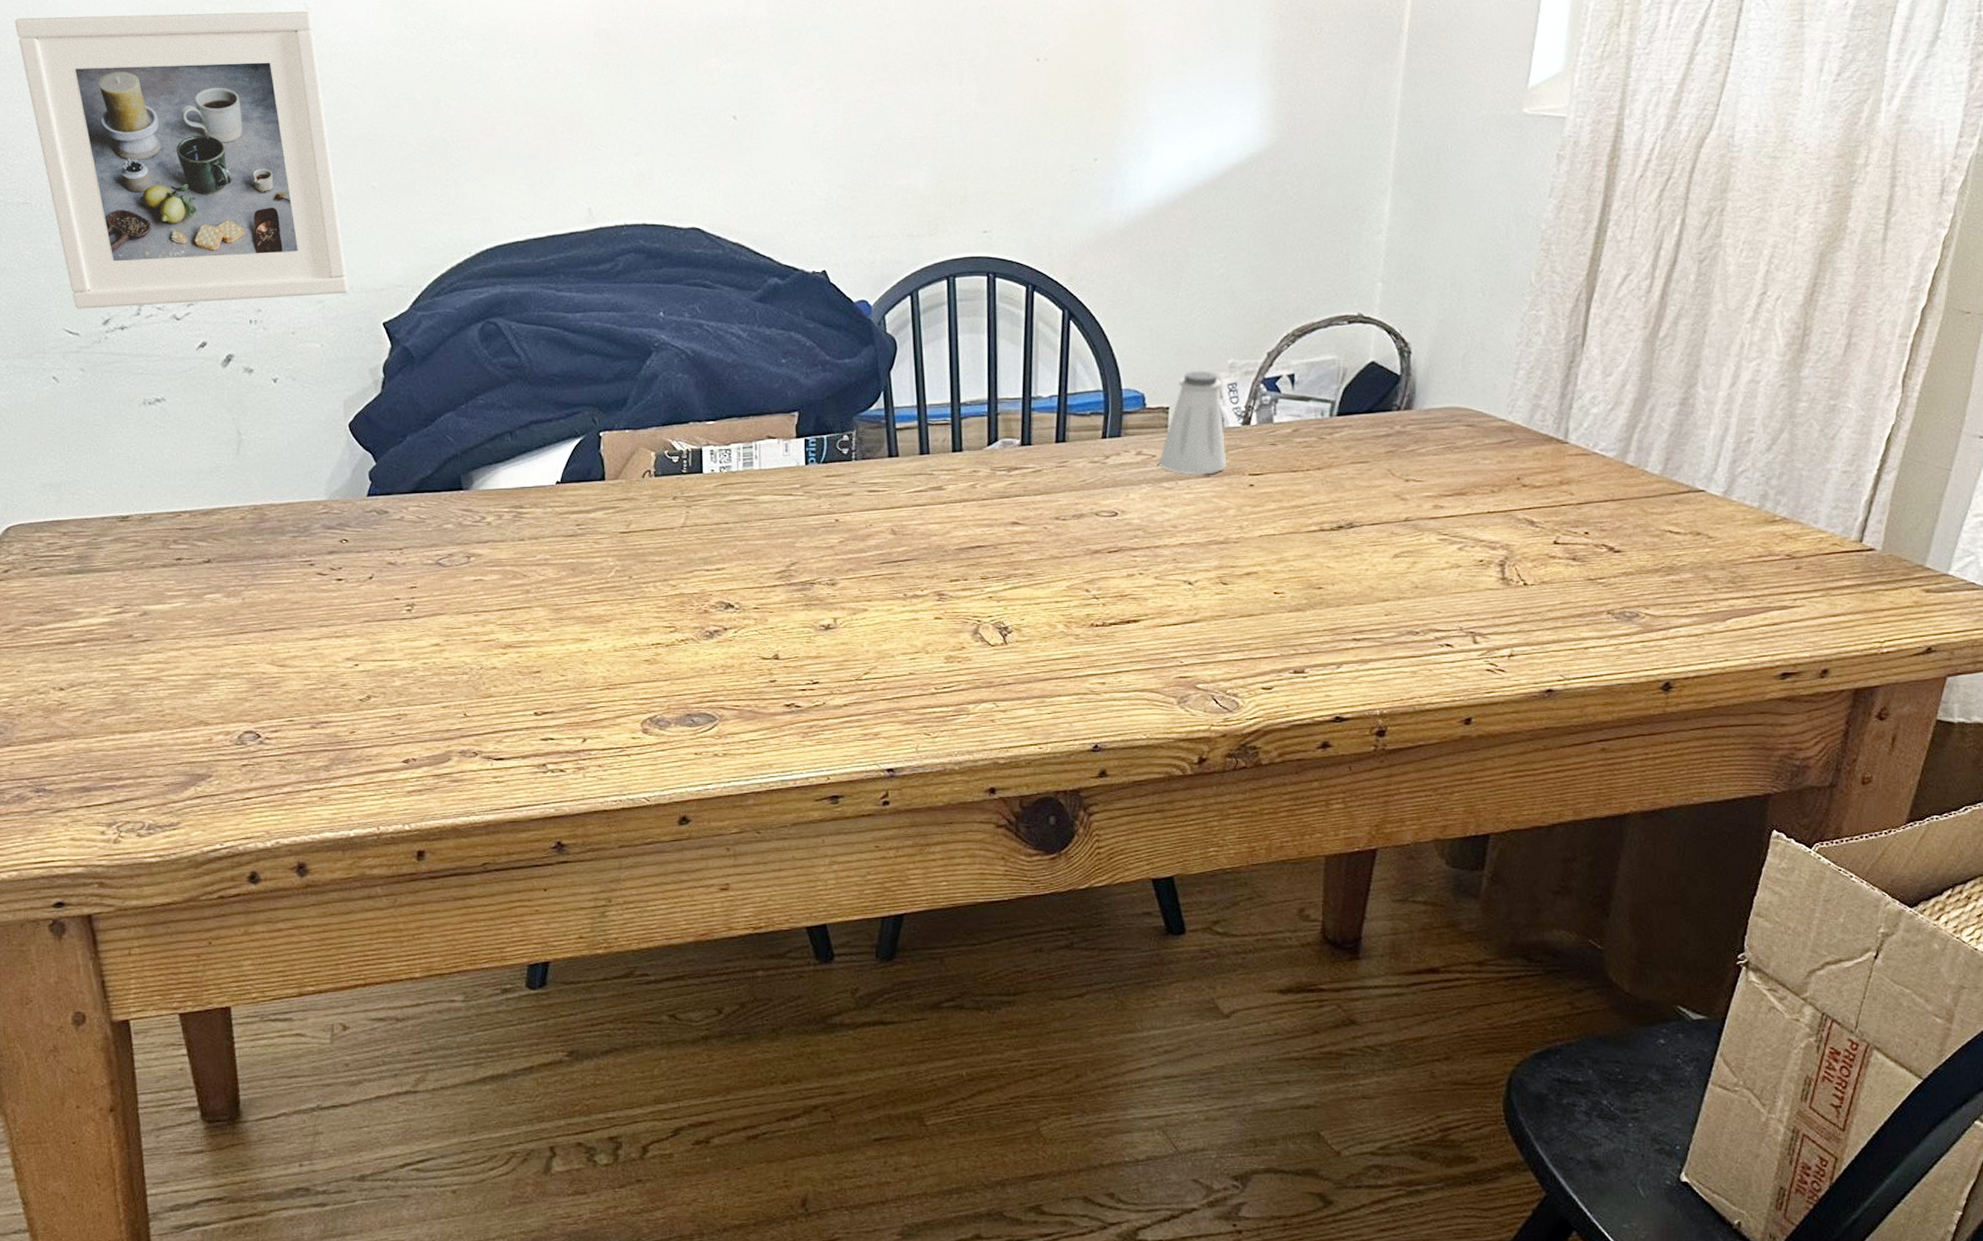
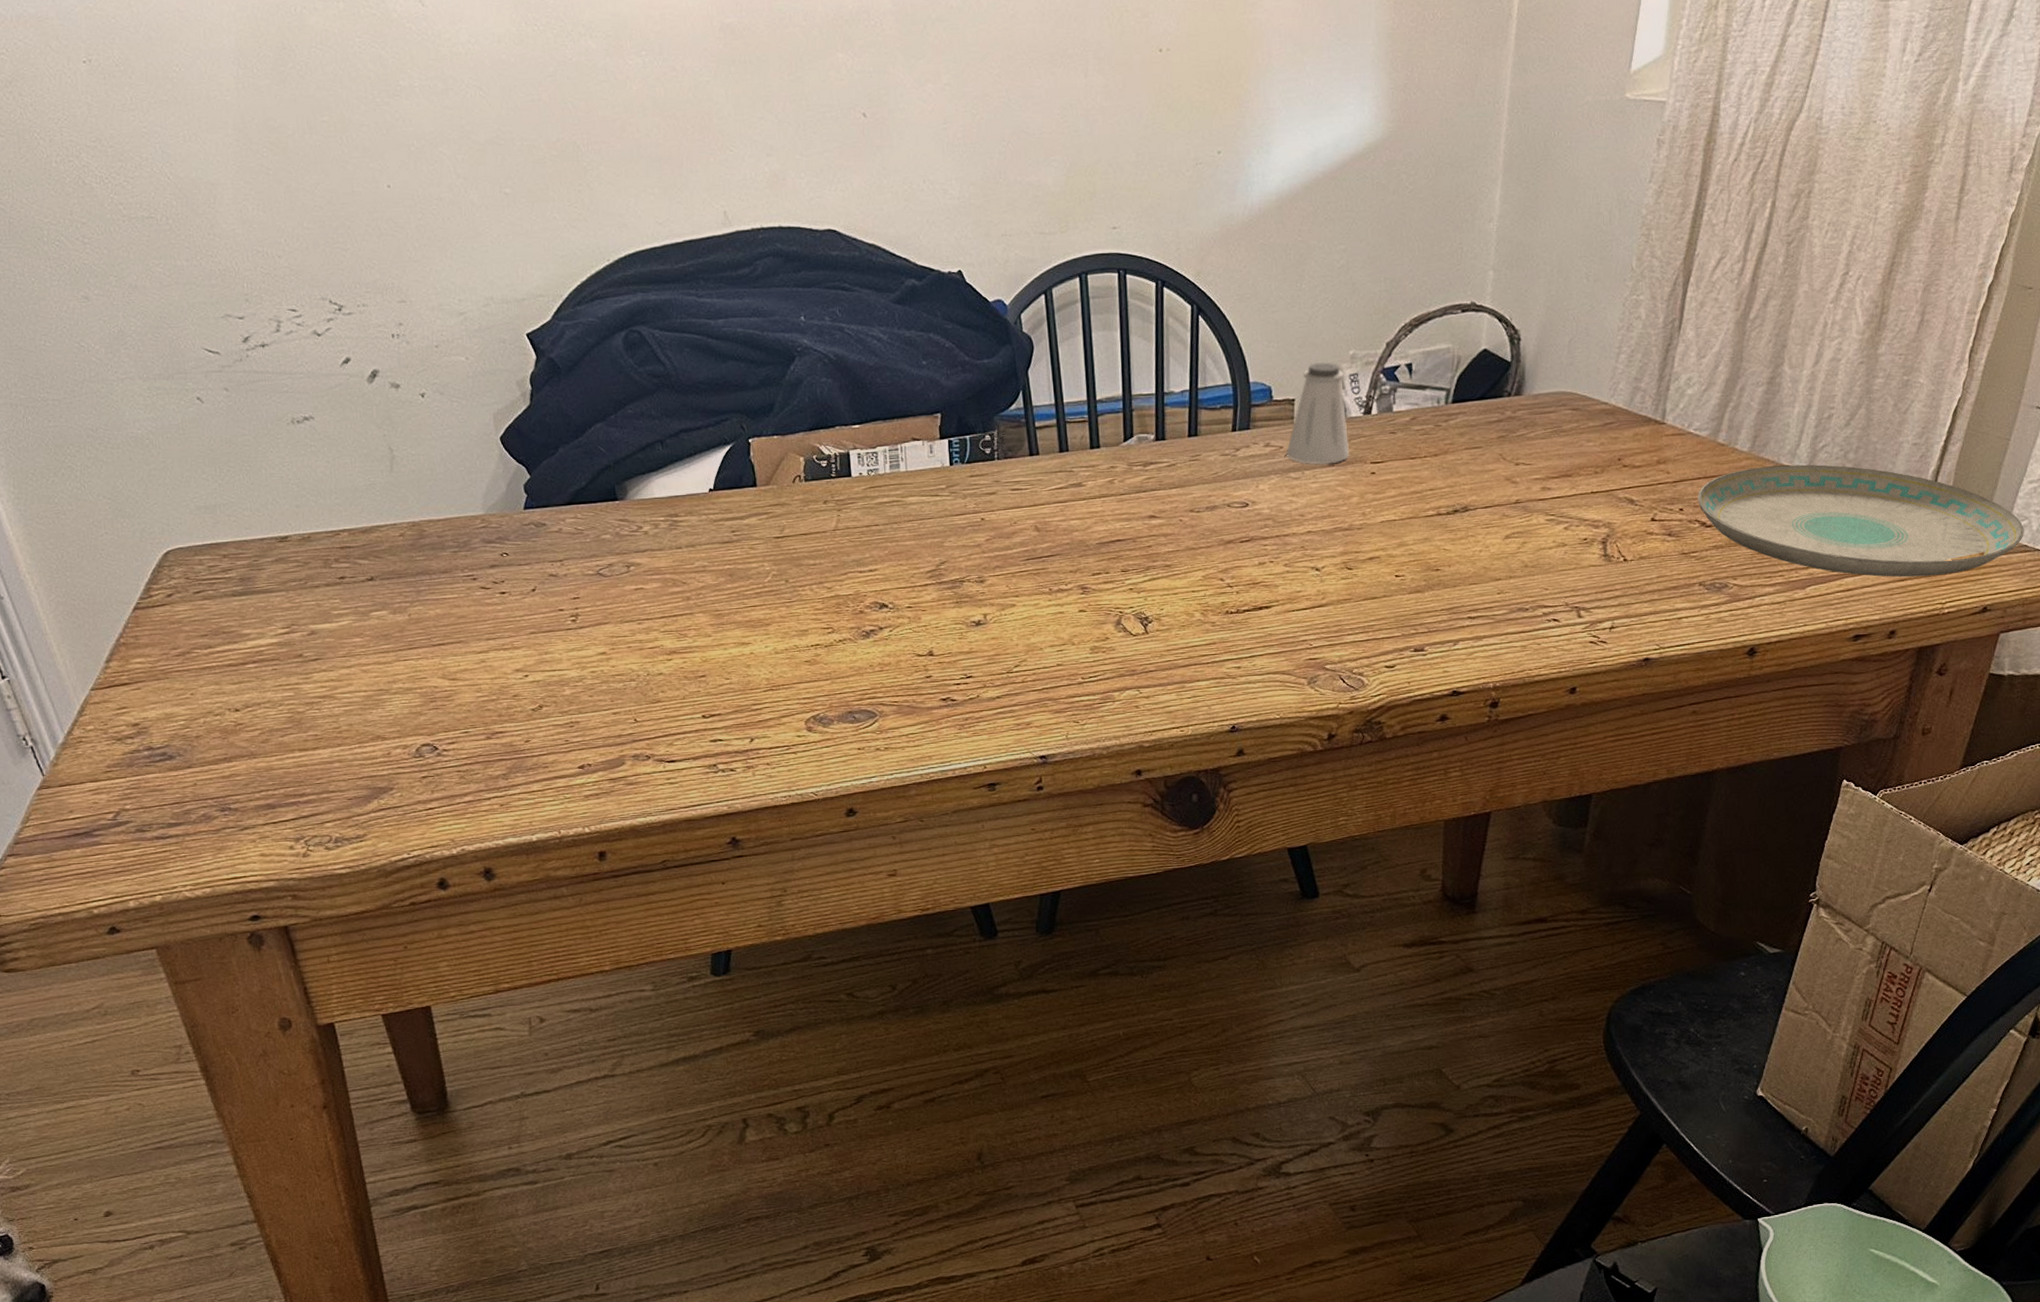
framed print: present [14,10,349,309] -> none [119,8,489,327]
plate: none [1605,490,1971,613] -> present [1698,464,2024,577]

